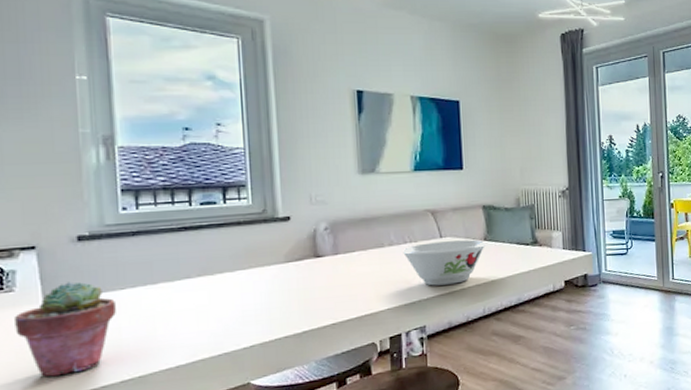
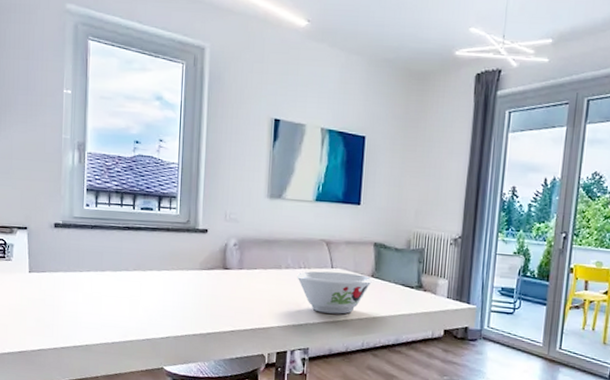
potted succulent: present [15,282,116,377] -> none [10,259,75,333]

